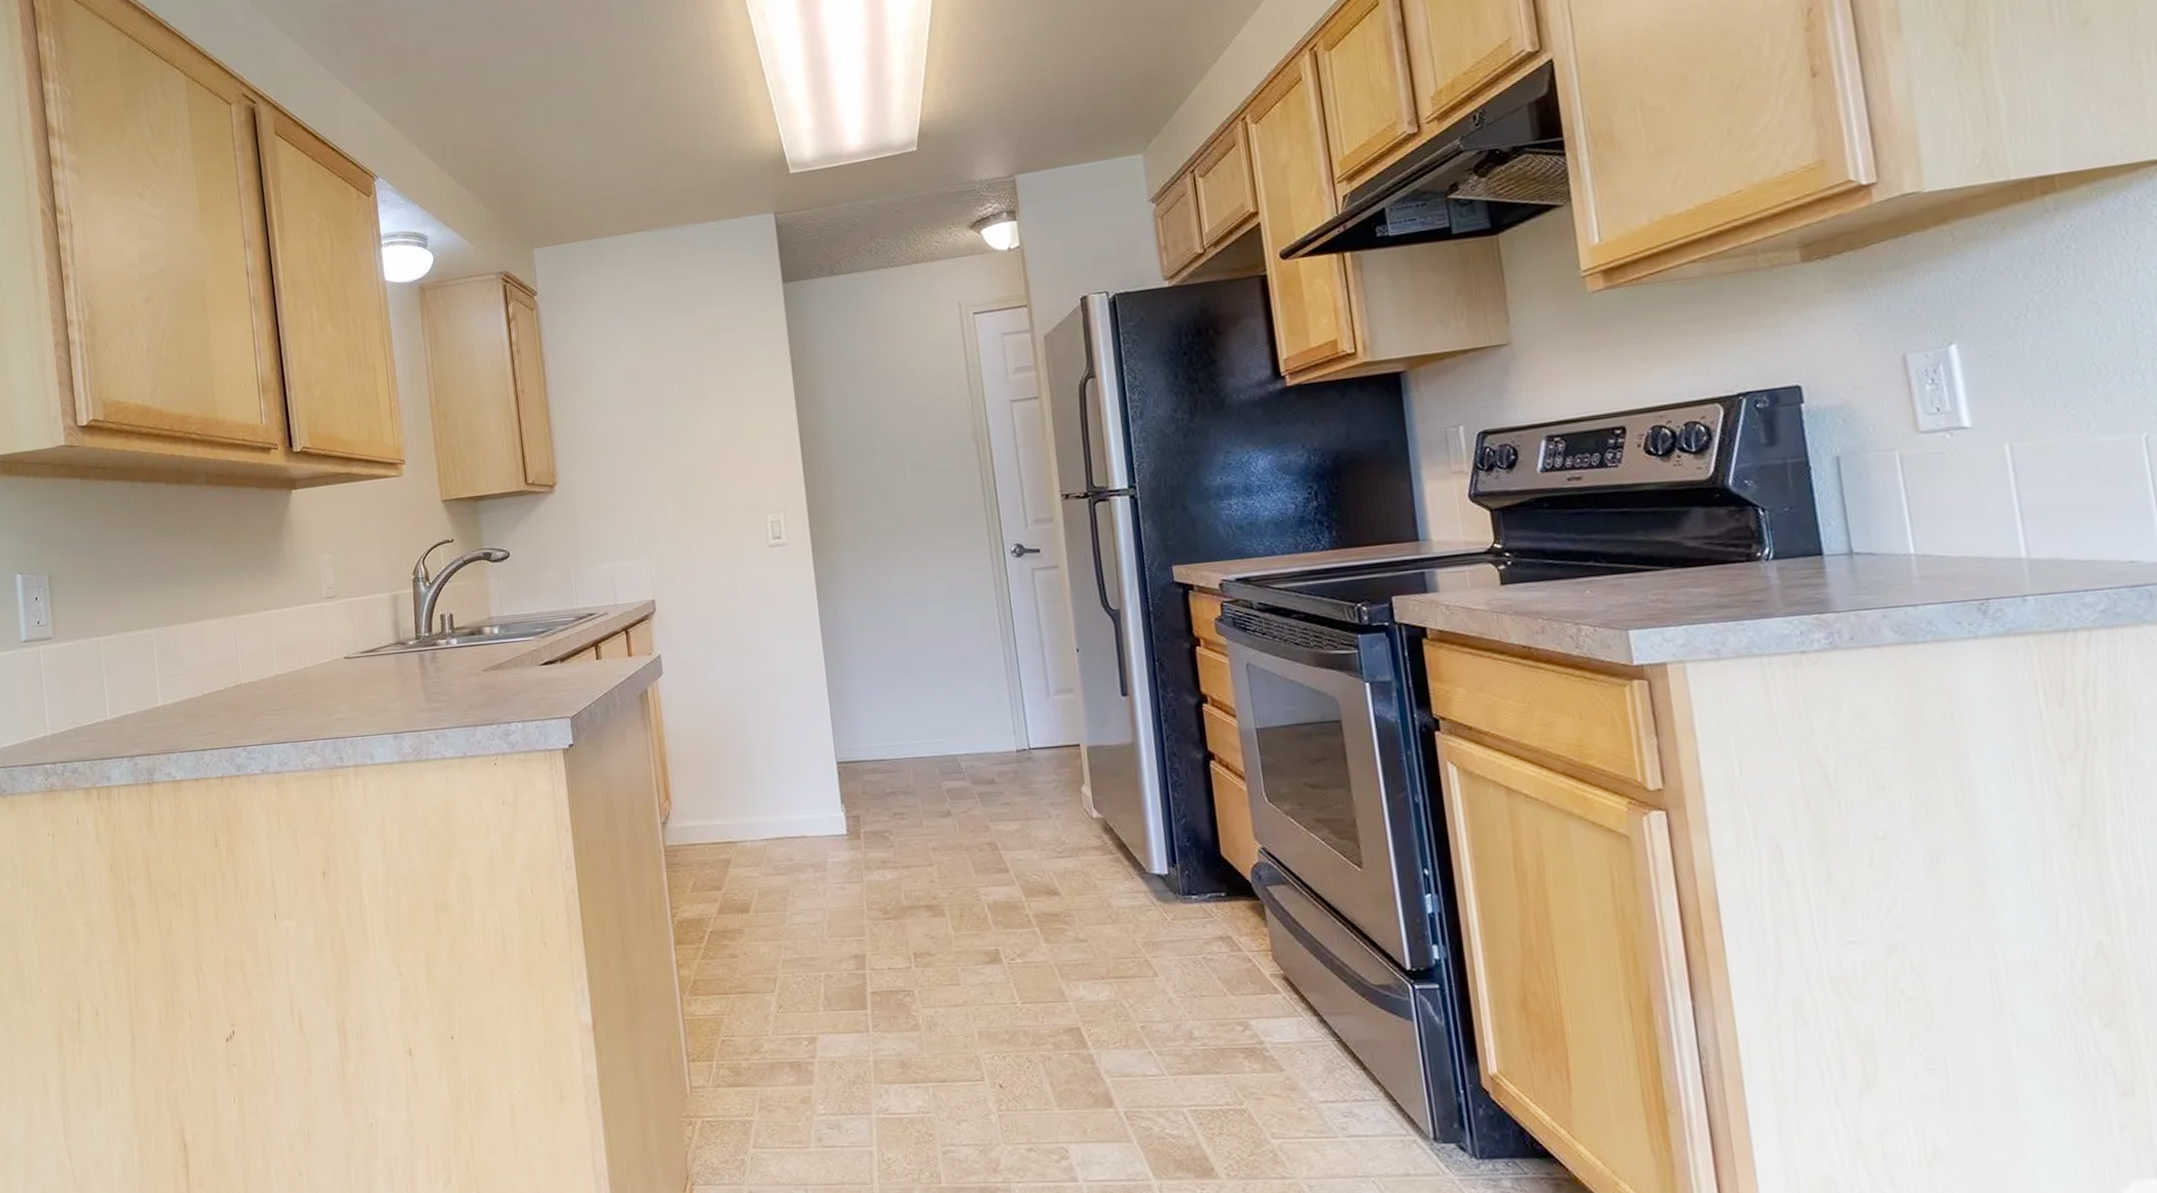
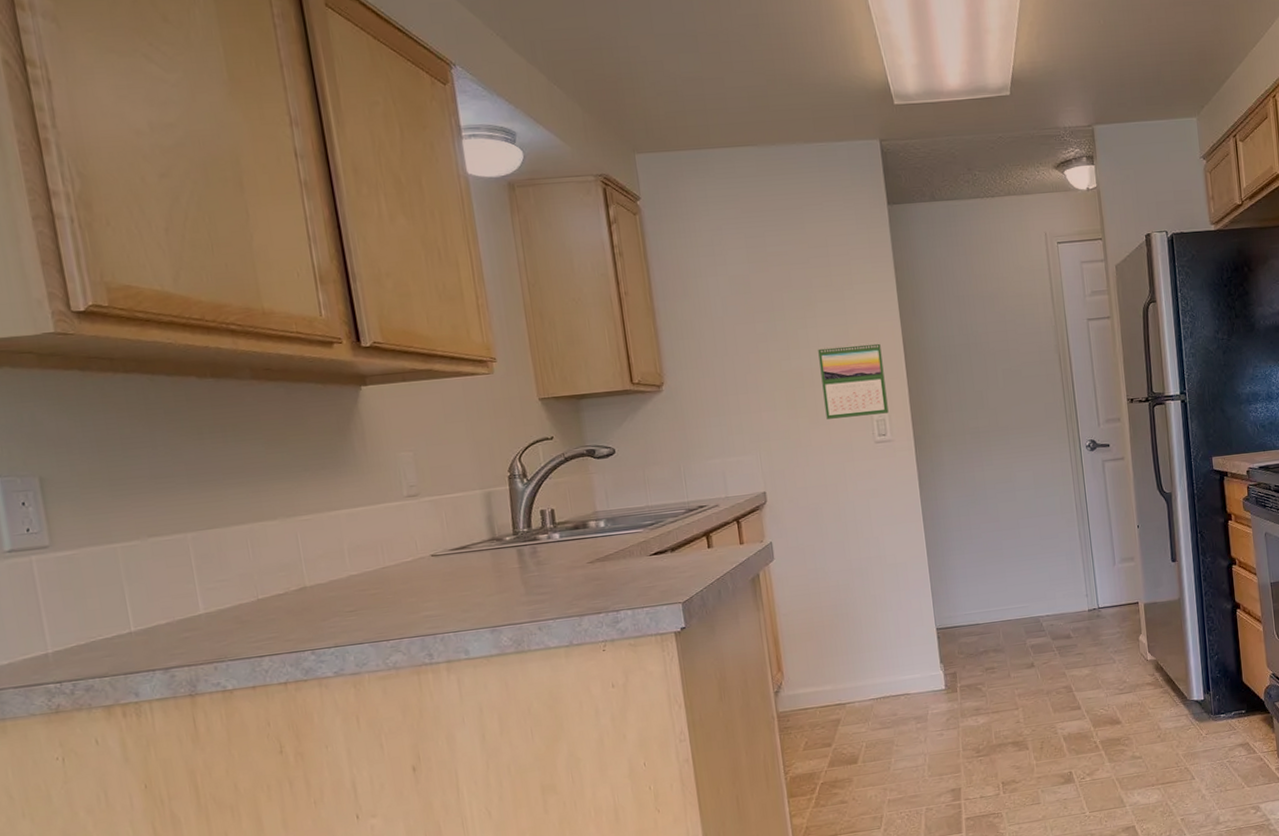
calendar: none [709,434,784,521] -> present [818,342,889,419]

